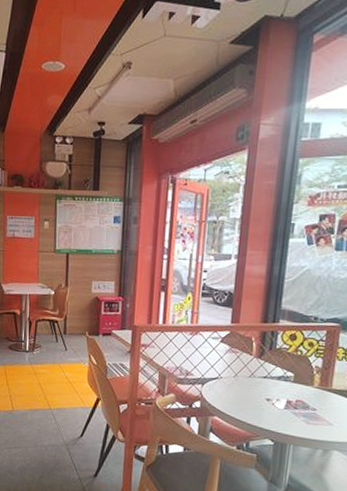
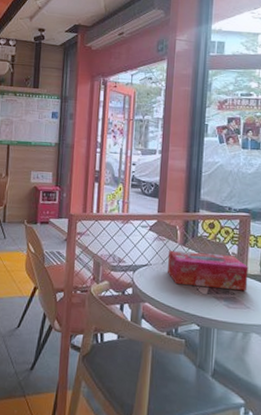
tissue box: none [239,363,334,407] -> present [167,250,249,291]

